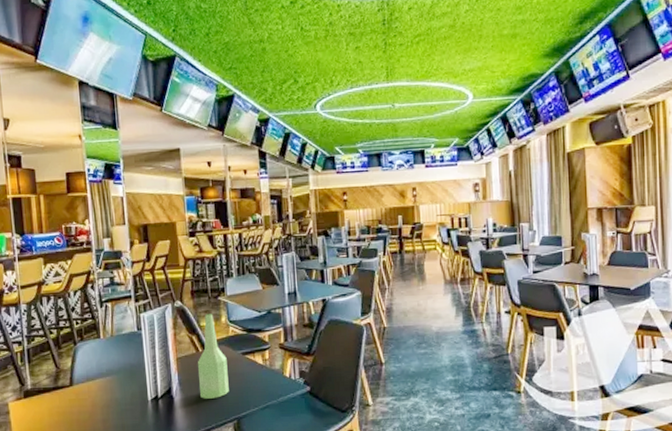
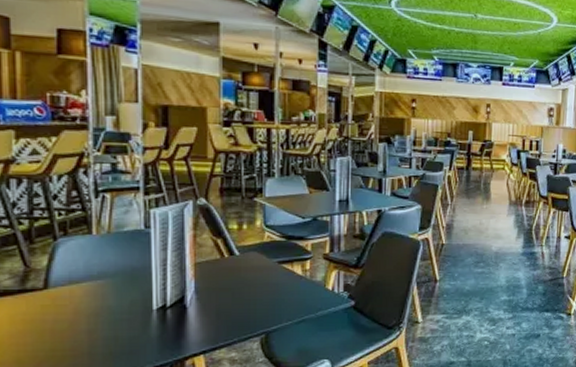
bottle: present [198,314,229,399] -> none [222,216,259,310]

